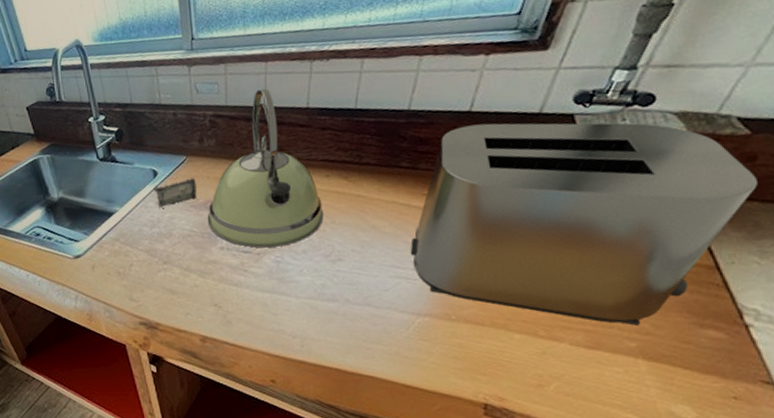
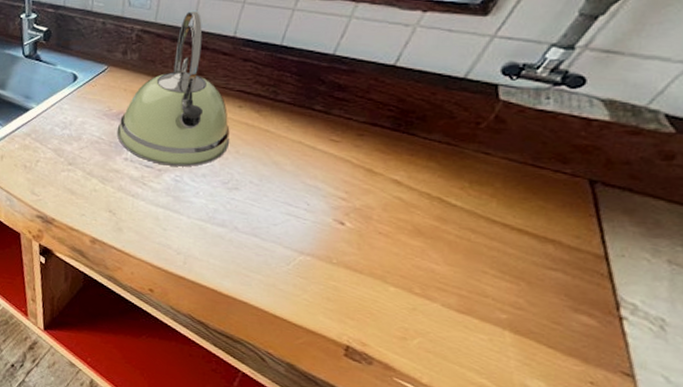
sponge: present [153,178,198,209] -> none [71,87,113,112]
toaster: present [410,123,758,326] -> none [305,79,670,299]

